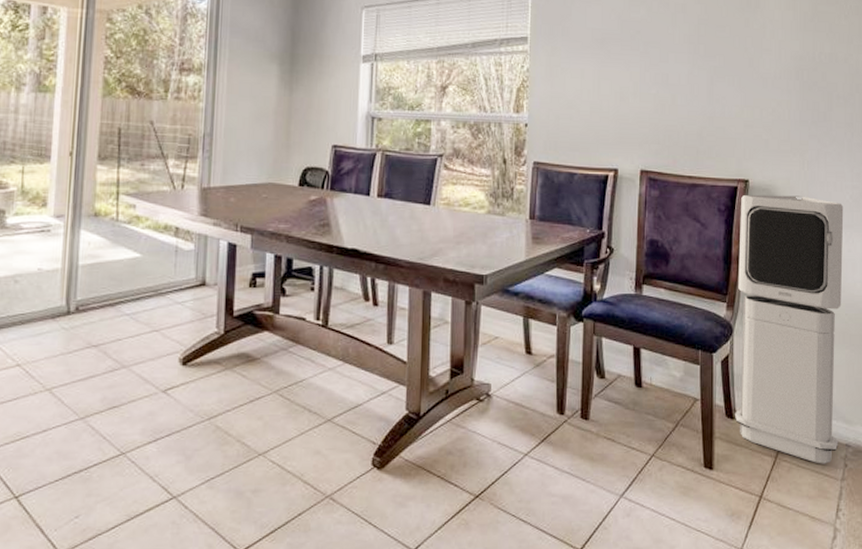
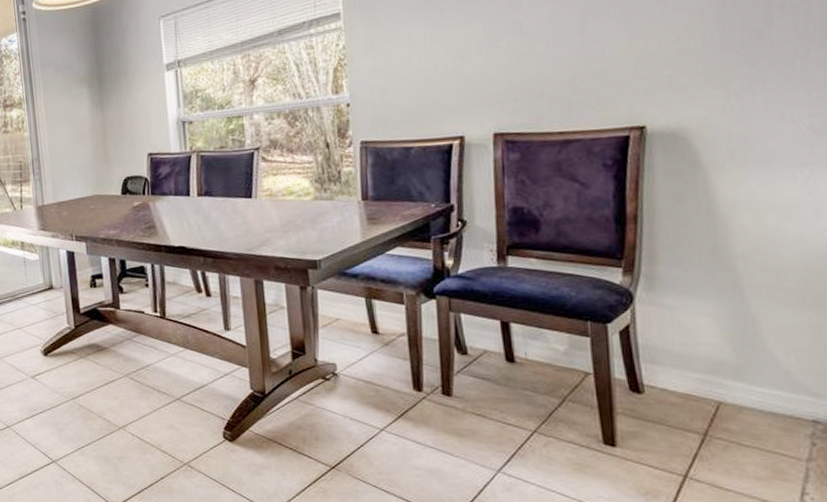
air purifier: present [734,194,844,464] -> none [635,135,801,443]

